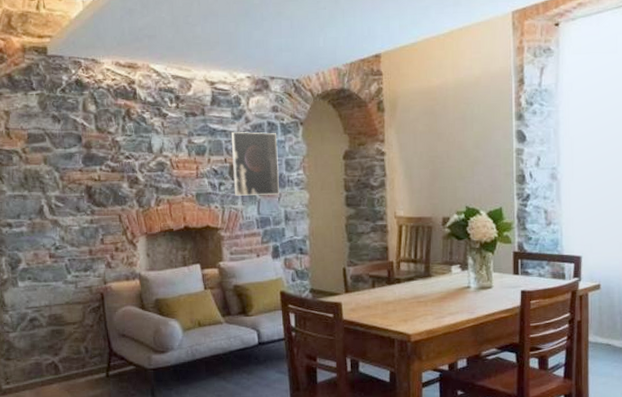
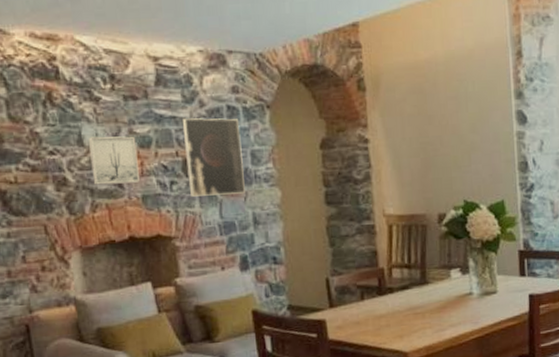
wall art: none [157,145,195,184] -> present [89,136,140,185]

